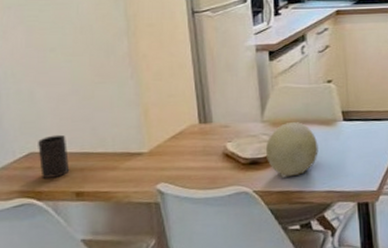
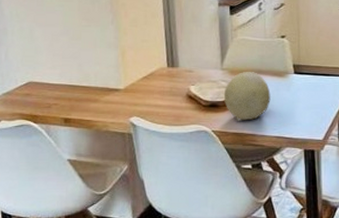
cup: present [38,134,70,178] -> none [35,68,60,104]

